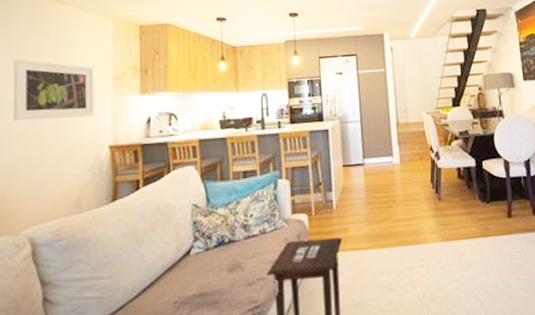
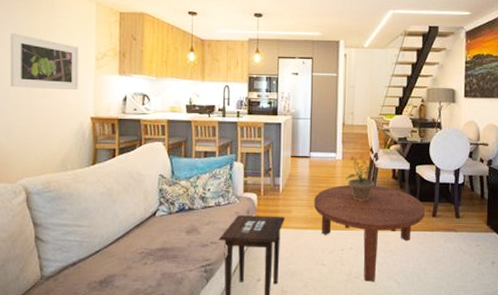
coffee table: none [372,188,499,304] -> present [313,185,425,282]
potted plant: none [406,158,444,208] -> present [346,156,380,201]

